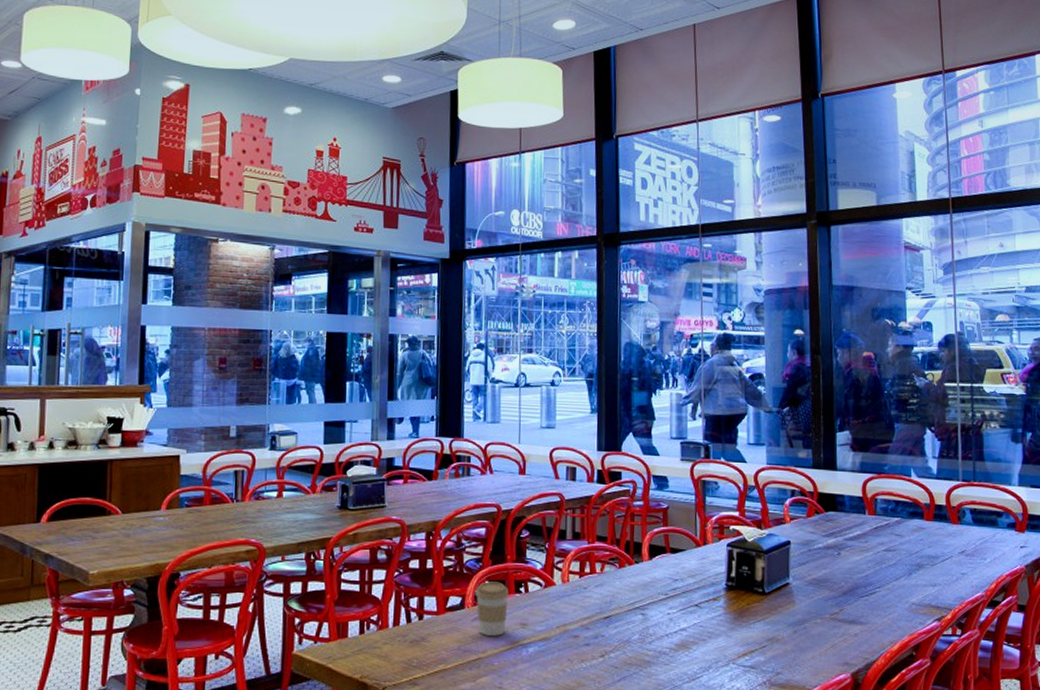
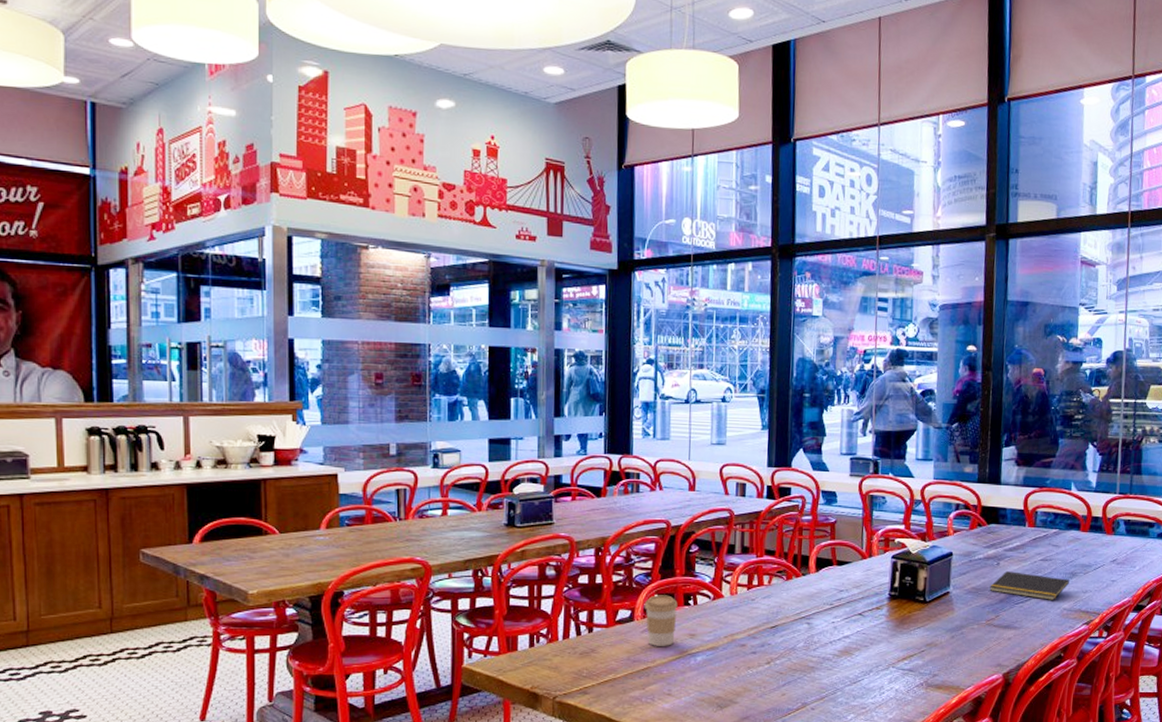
notepad: none [831,562,916,595] -> present [989,571,1069,601]

